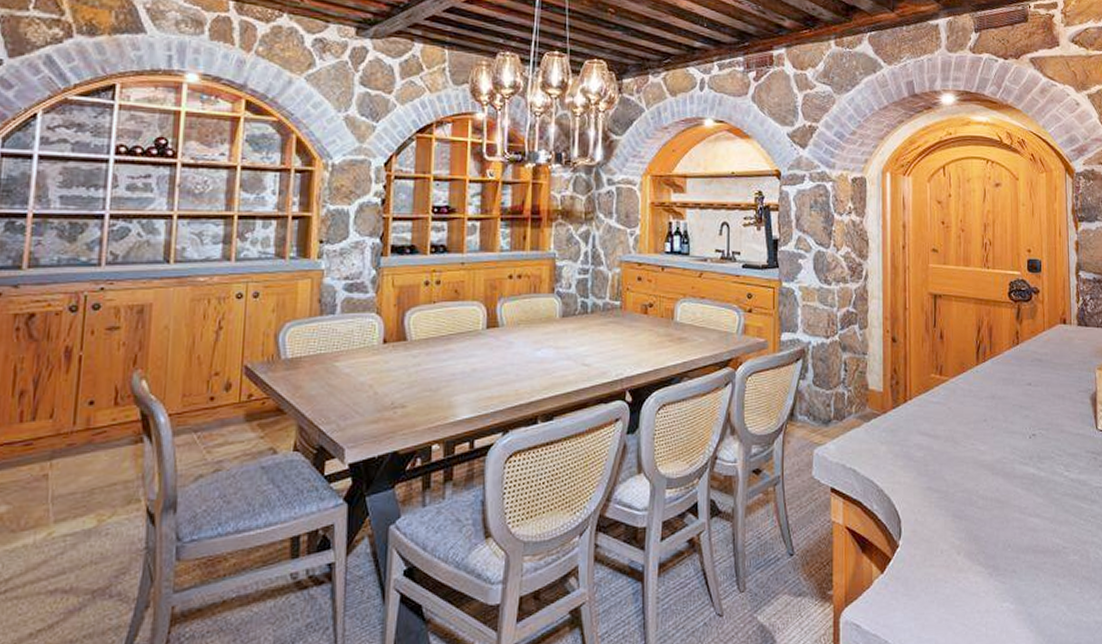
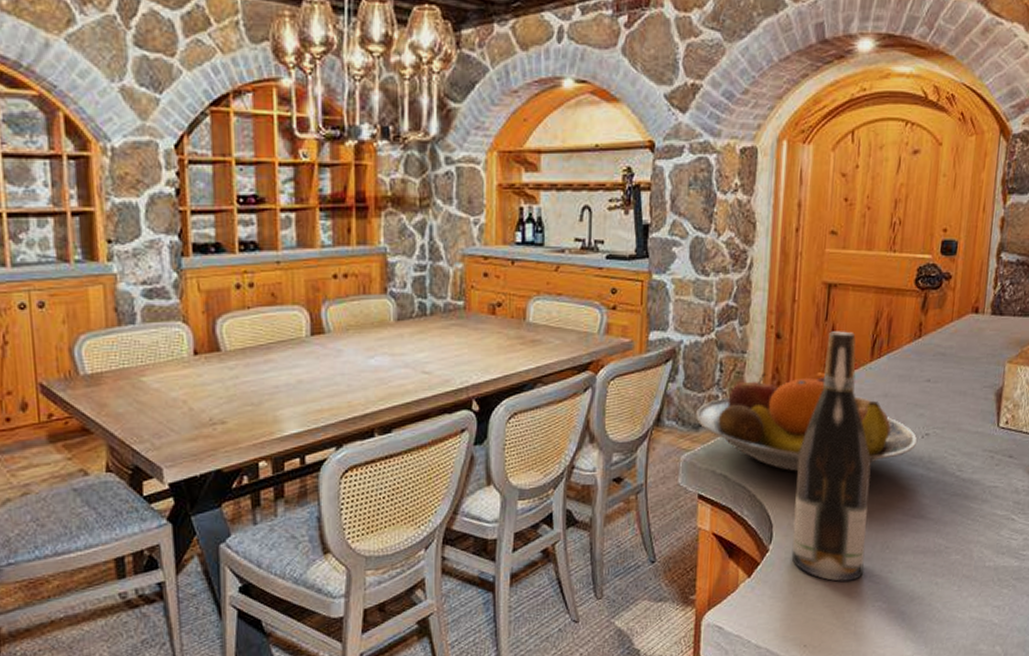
fruit bowl: none [824,373,1026,468] -> present [695,373,918,472]
wine bottle: none [919,337,989,580] -> present [791,331,871,582]

